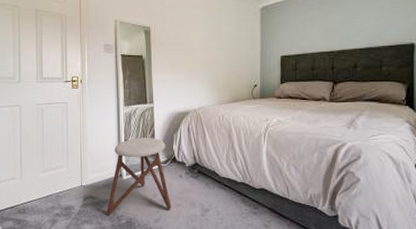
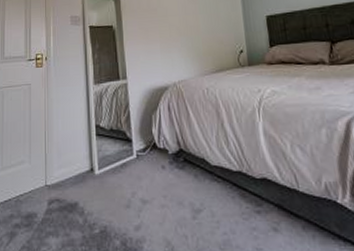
stool: present [106,138,171,215] -> none [76,120,155,223]

